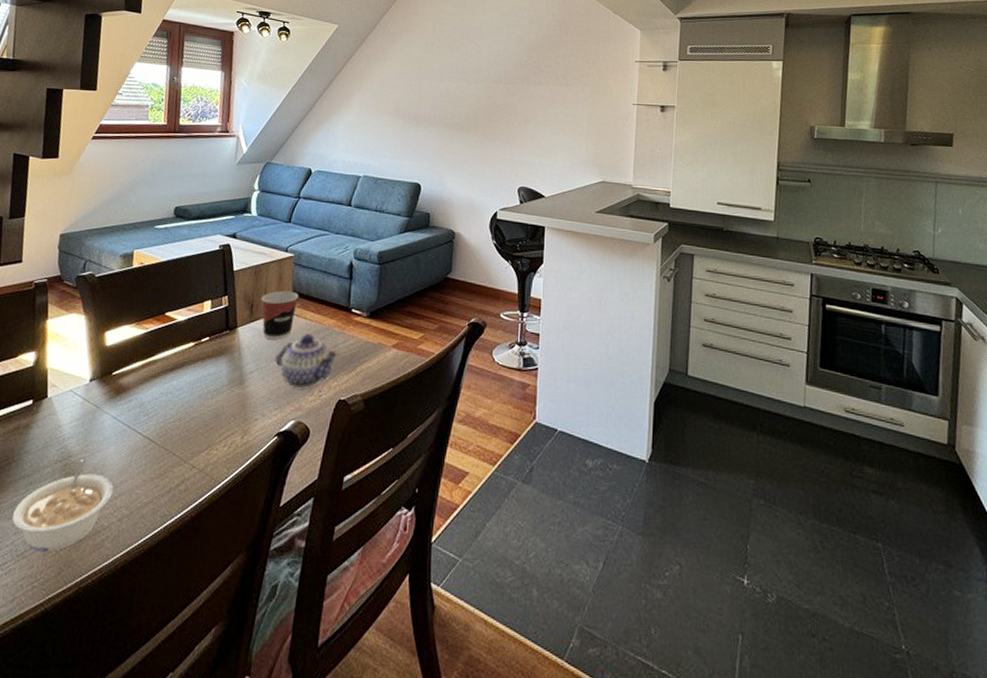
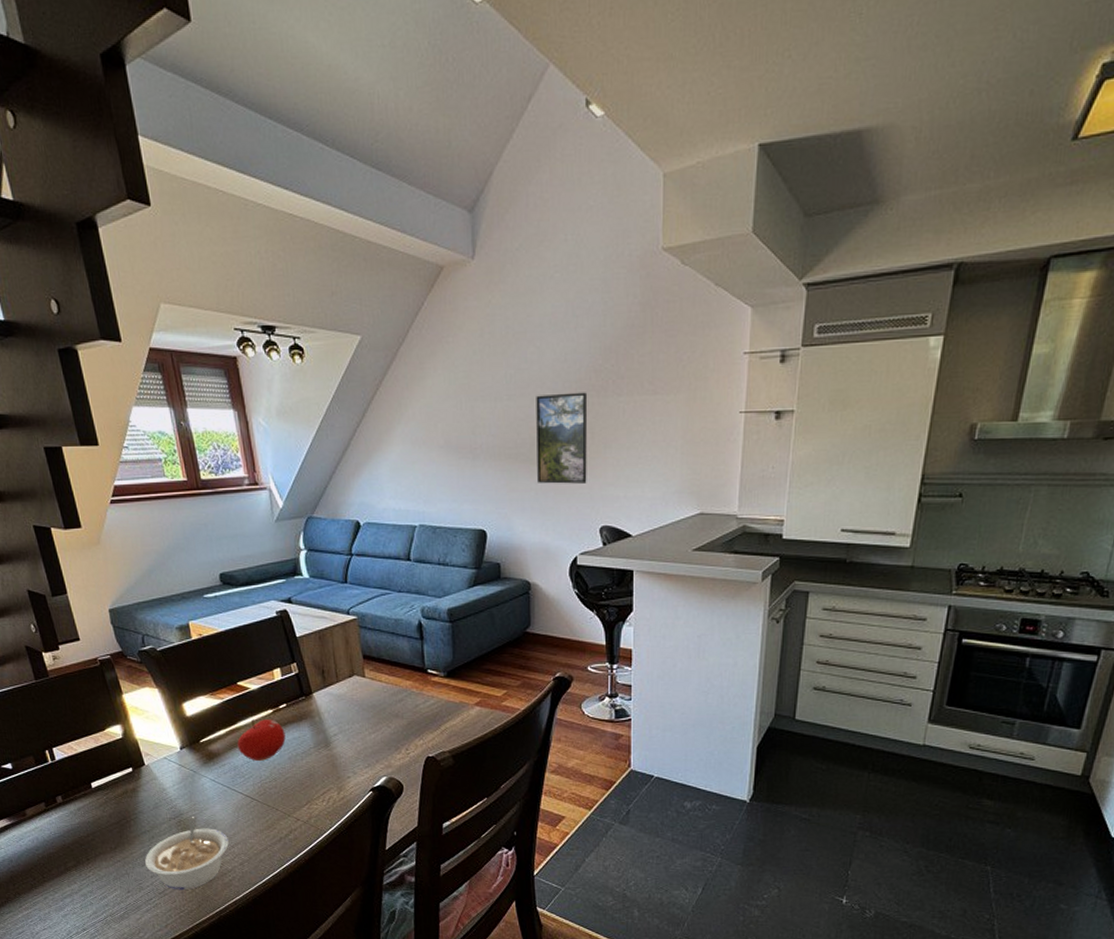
fruit: none [149,352,202,398] -> present [237,719,286,761]
cup: present [261,290,299,340] -> none [331,654,370,703]
teapot: present [275,334,339,389] -> none [357,696,421,748]
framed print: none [468,79,514,151] -> present [536,392,588,484]

